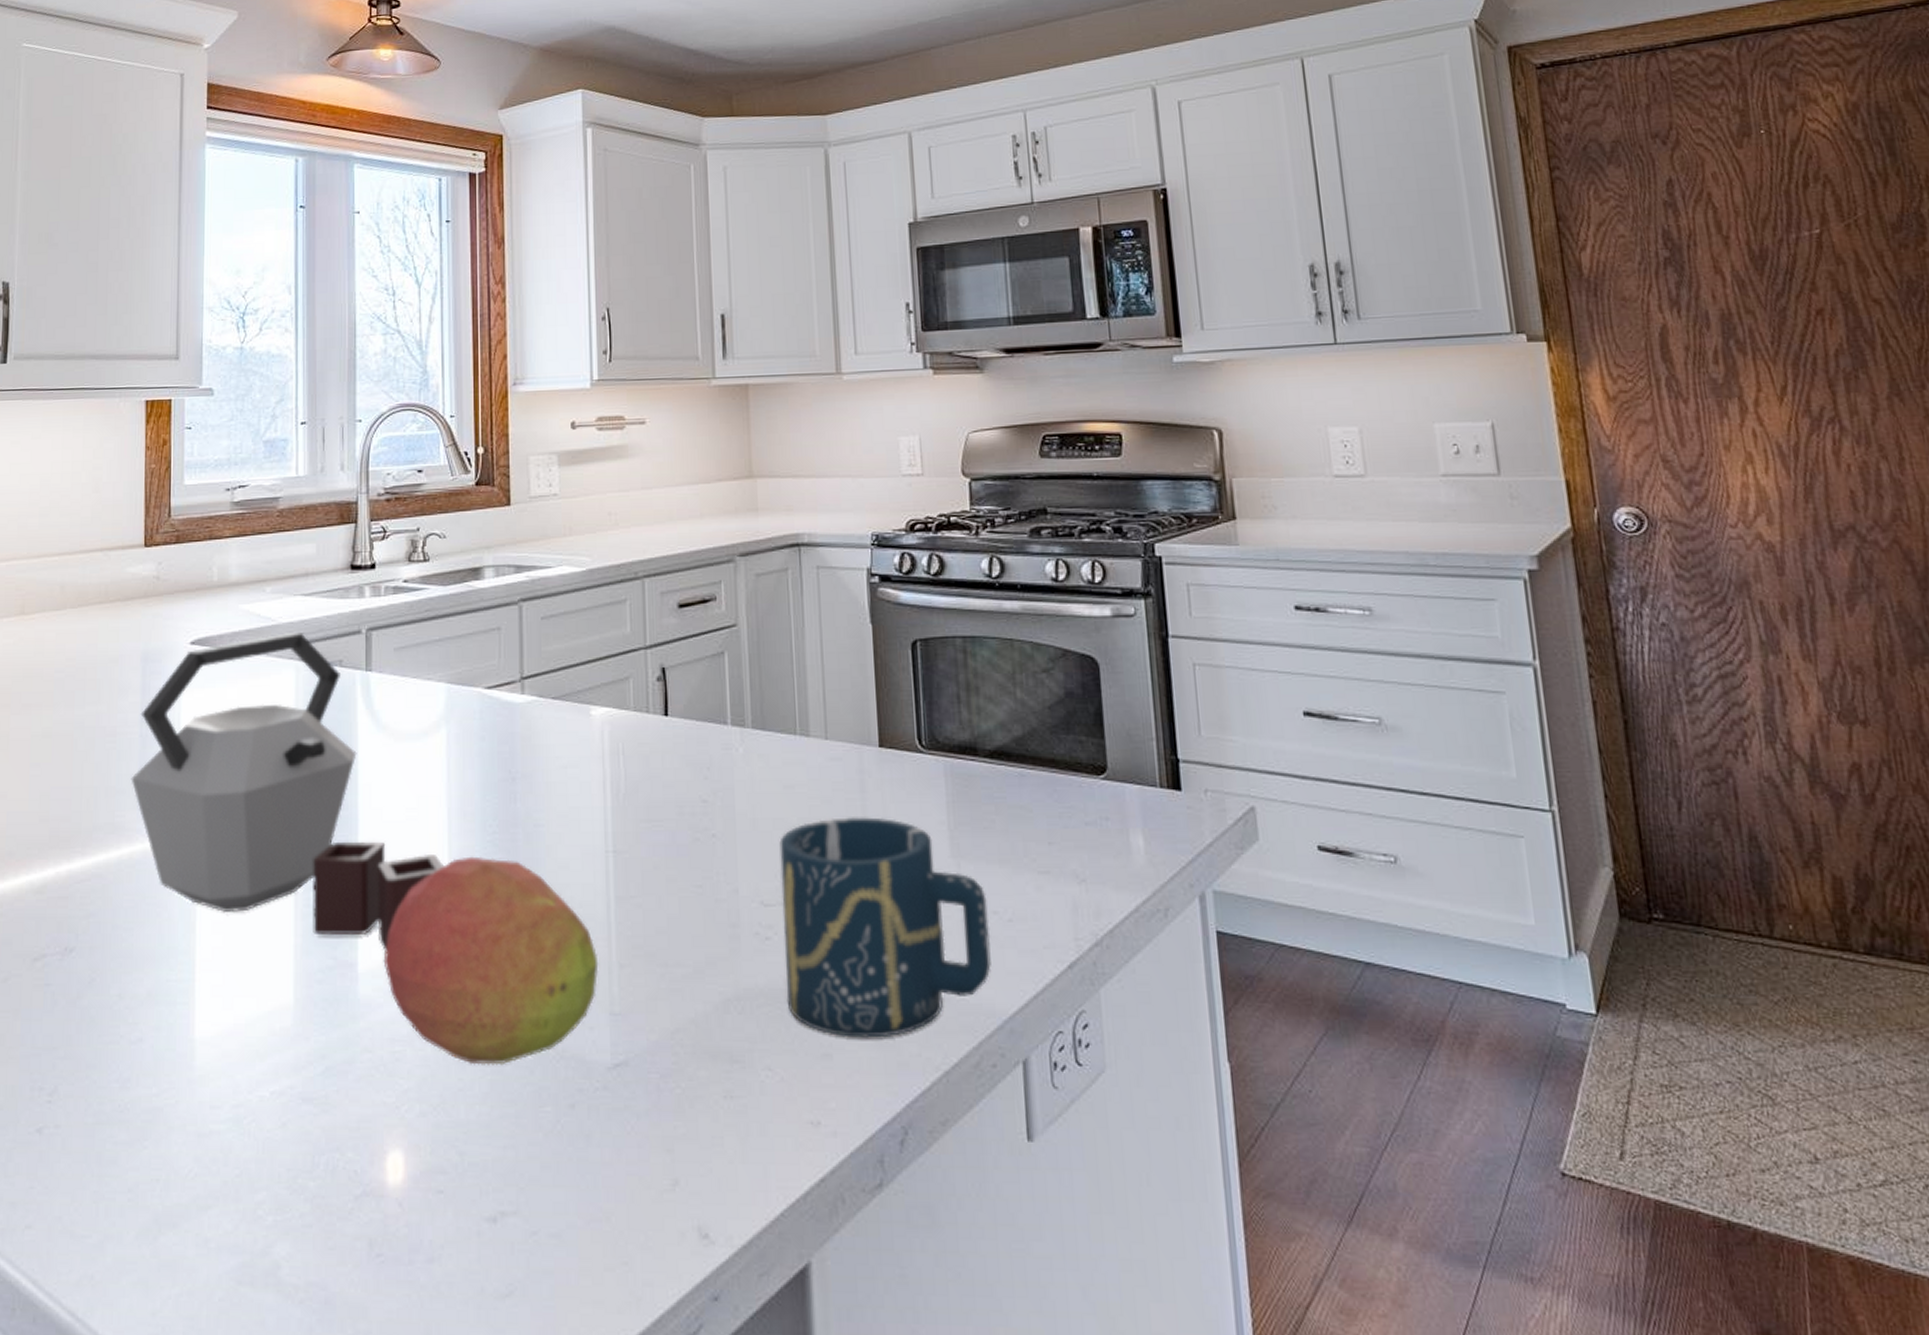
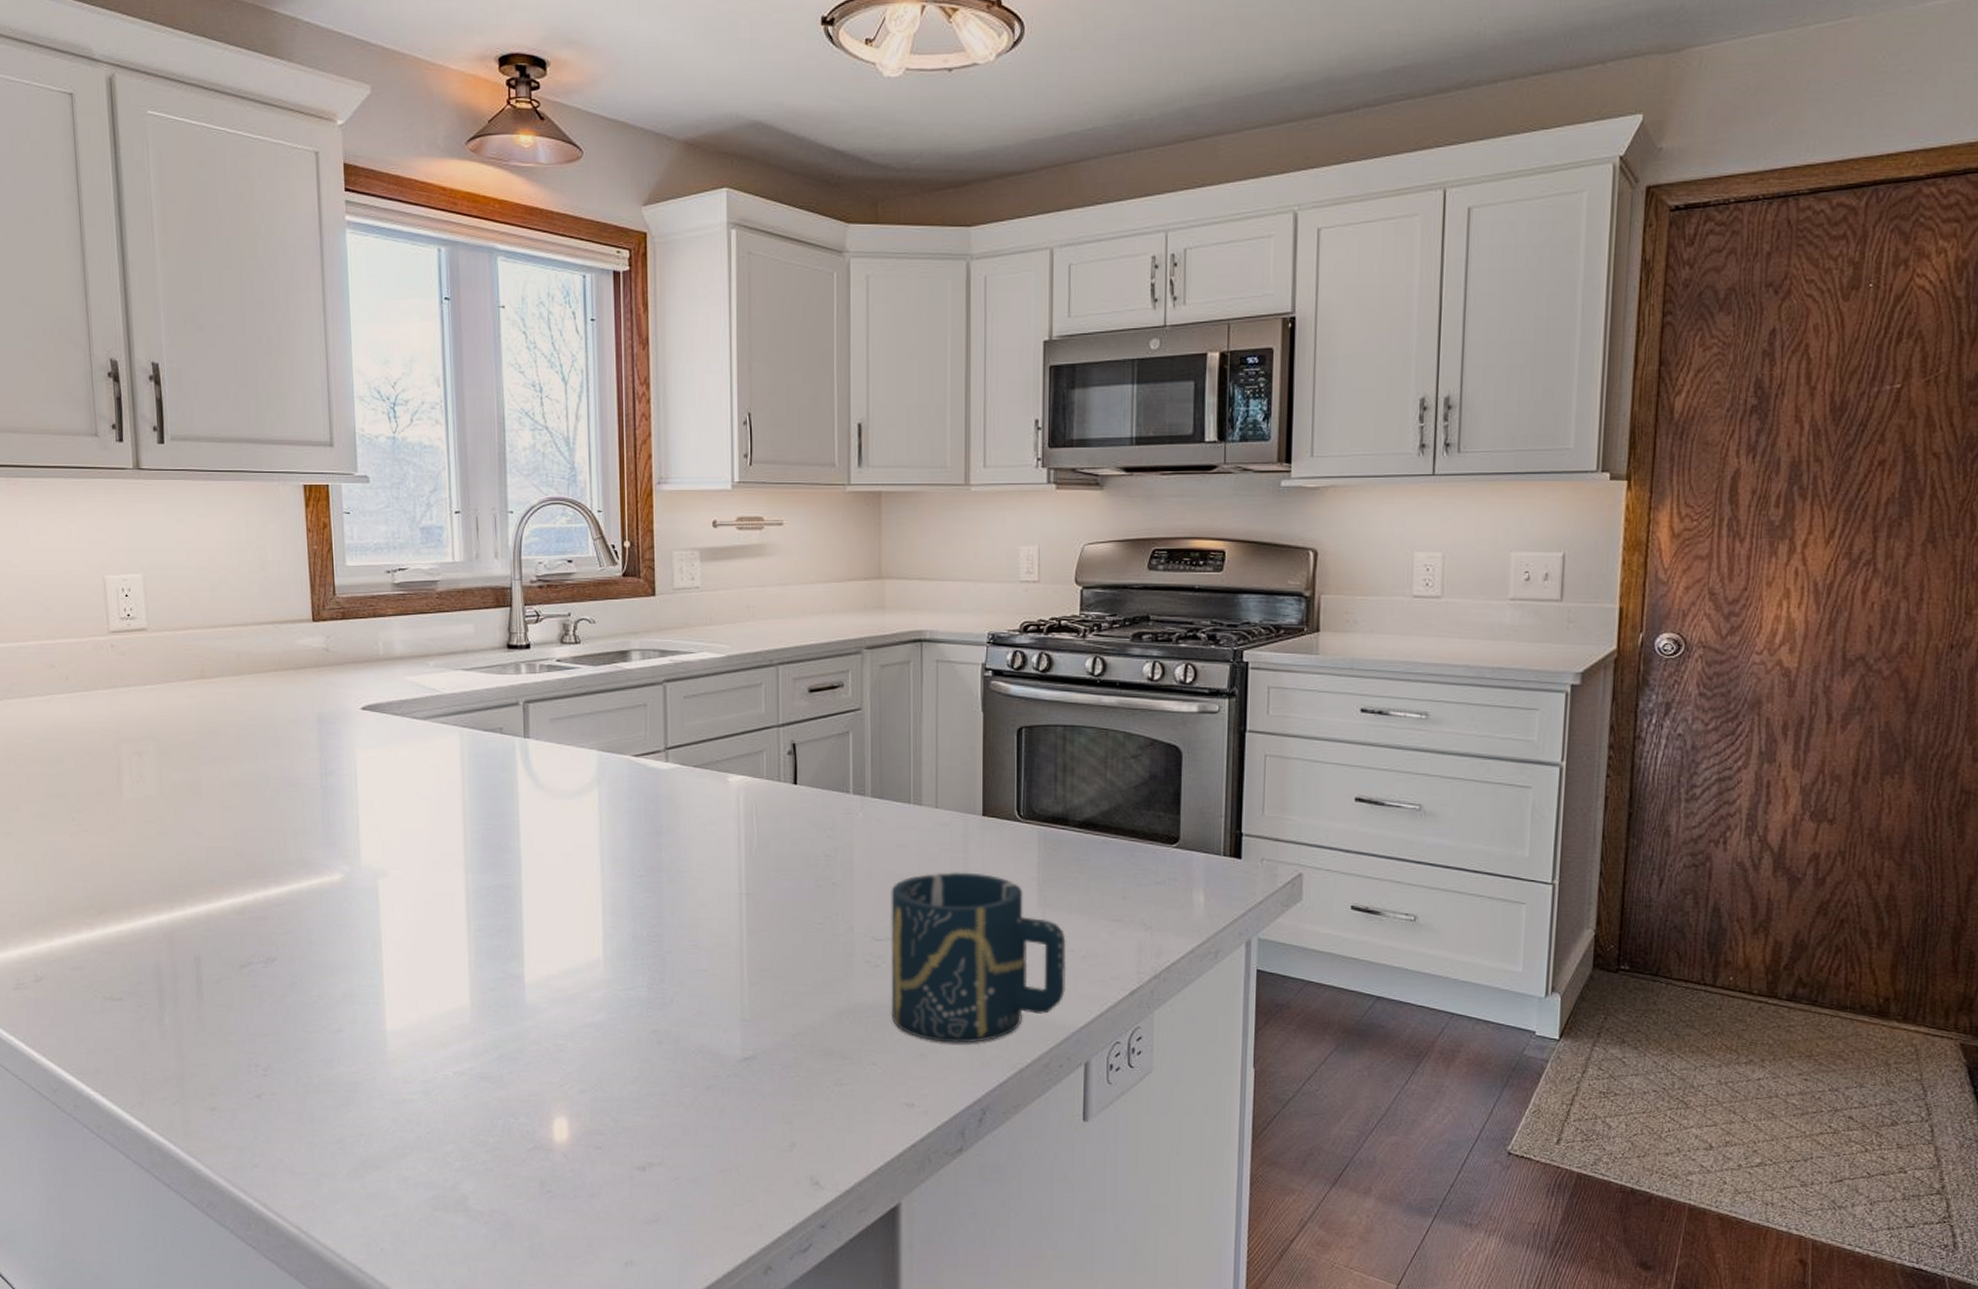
kettle: present [131,631,444,952] -> none [315,701,597,968]
fruit: present [383,856,599,1066] -> none [546,894,732,1057]

